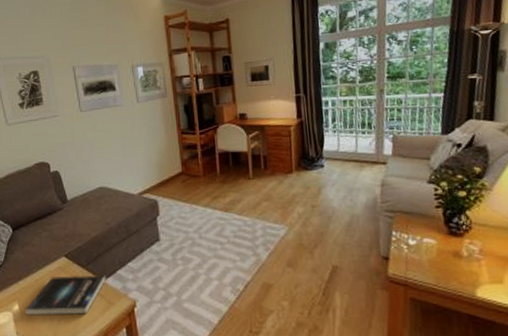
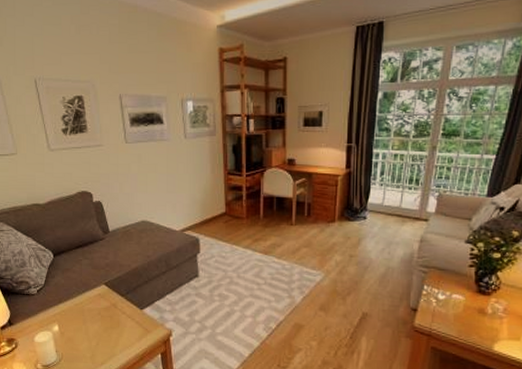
book: present [25,275,106,315] -> none [64,302,144,338]

